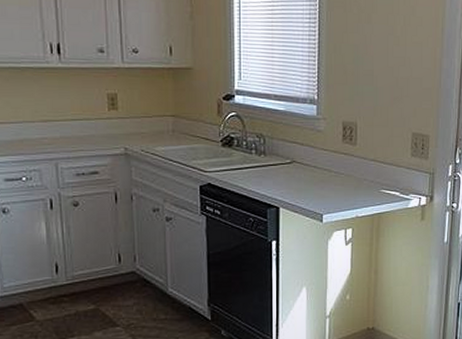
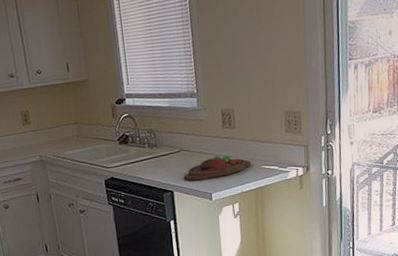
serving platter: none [292,172,370,198] -> present [183,155,251,181]

